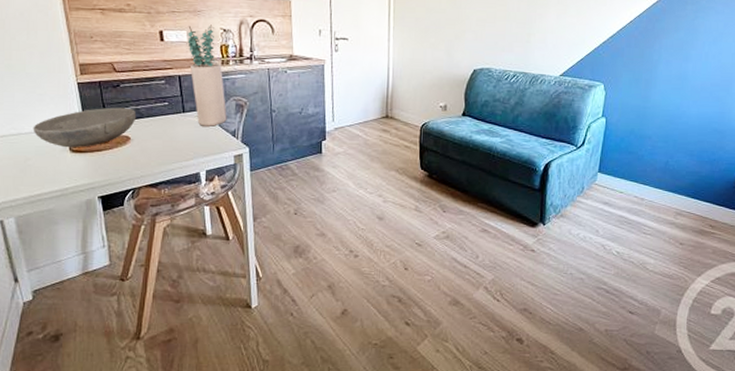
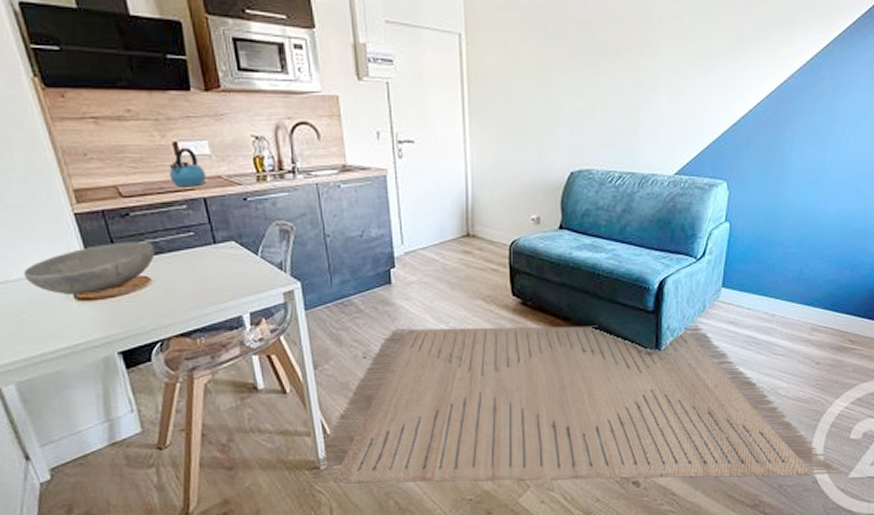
kettle: none [154,35,182,67] -> present [169,148,206,187]
vase: present [188,24,227,127] -> none [209,131,270,259]
rug: none [240,190,703,346] -> present [307,324,842,483]

